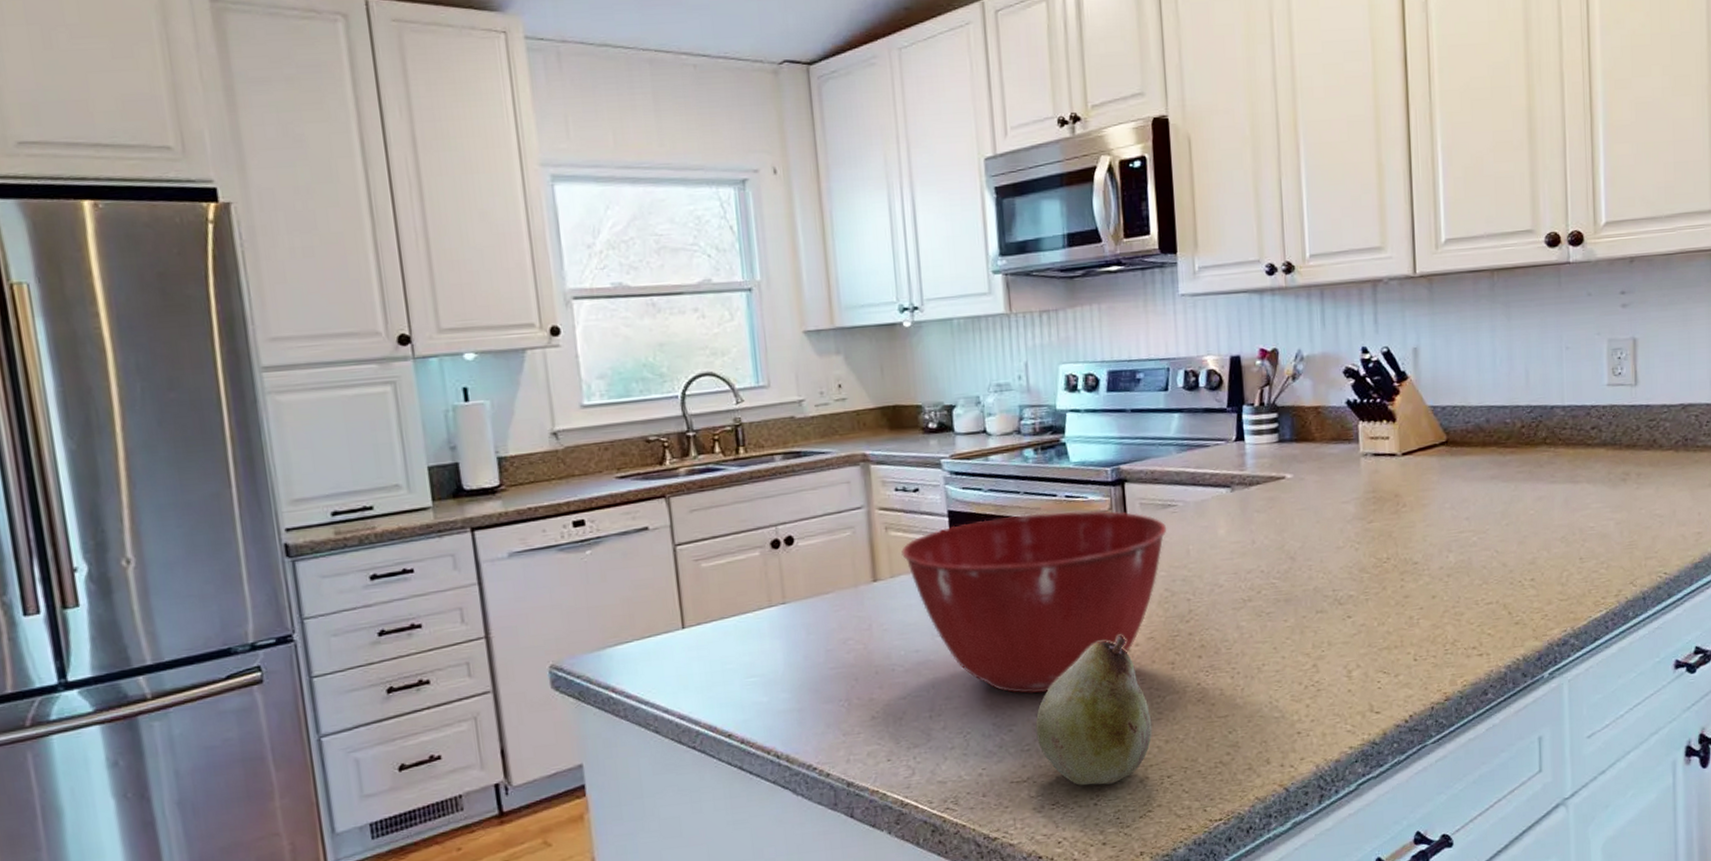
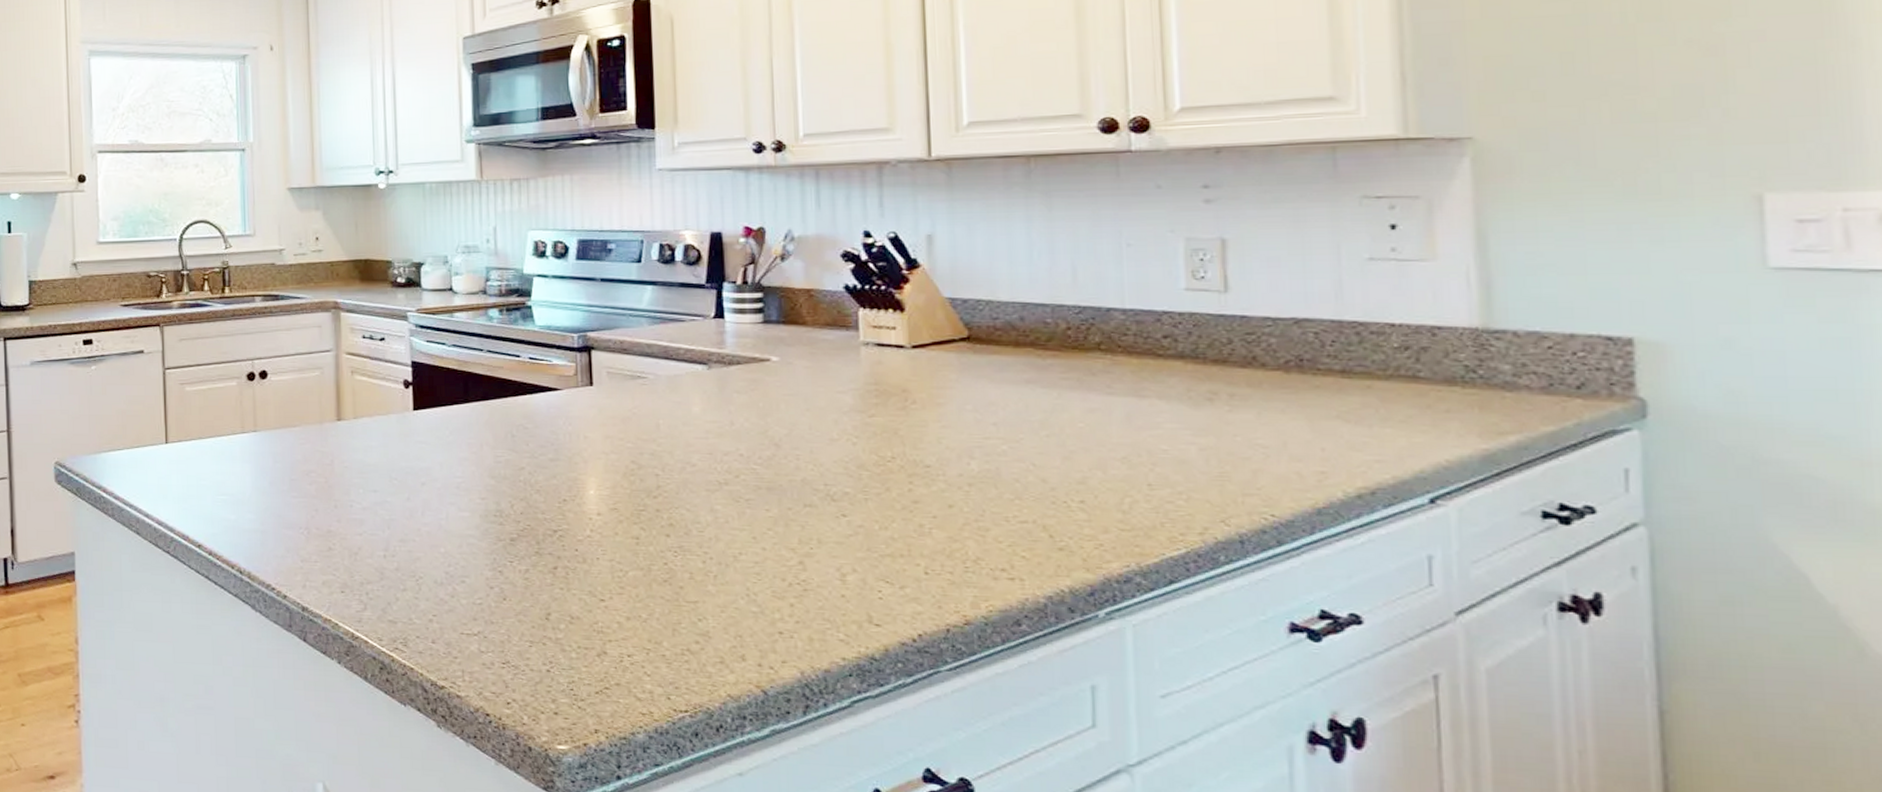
mixing bowl: present [901,510,1167,694] -> none [365,372,636,549]
fruit: present [1035,634,1153,786] -> none [489,501,613,653]

